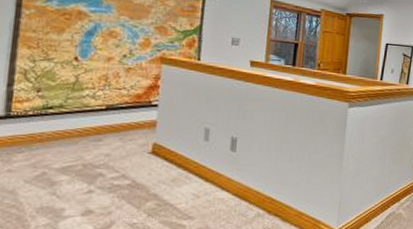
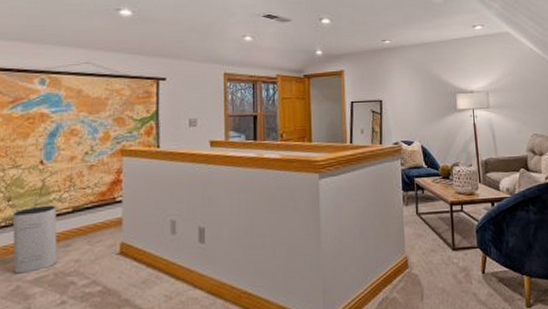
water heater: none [39,100,90,161] -> present [12,204,58,274]

